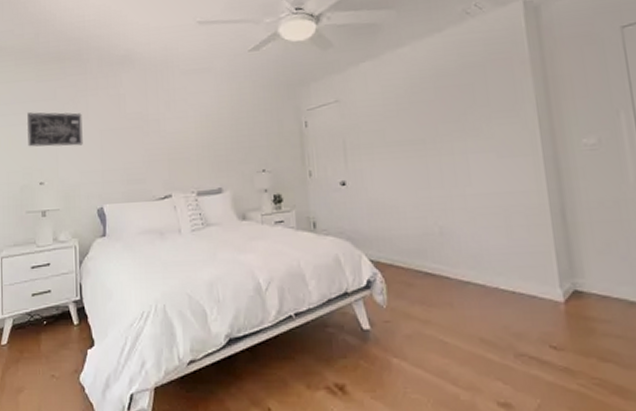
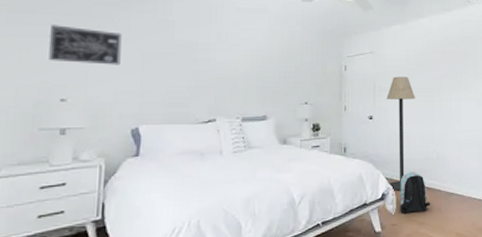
floor lamp: none [361,127,401,278] -> present [386,76,415,191]
backpack: none [390,252,437,307] -> present [400,171,431,214]

